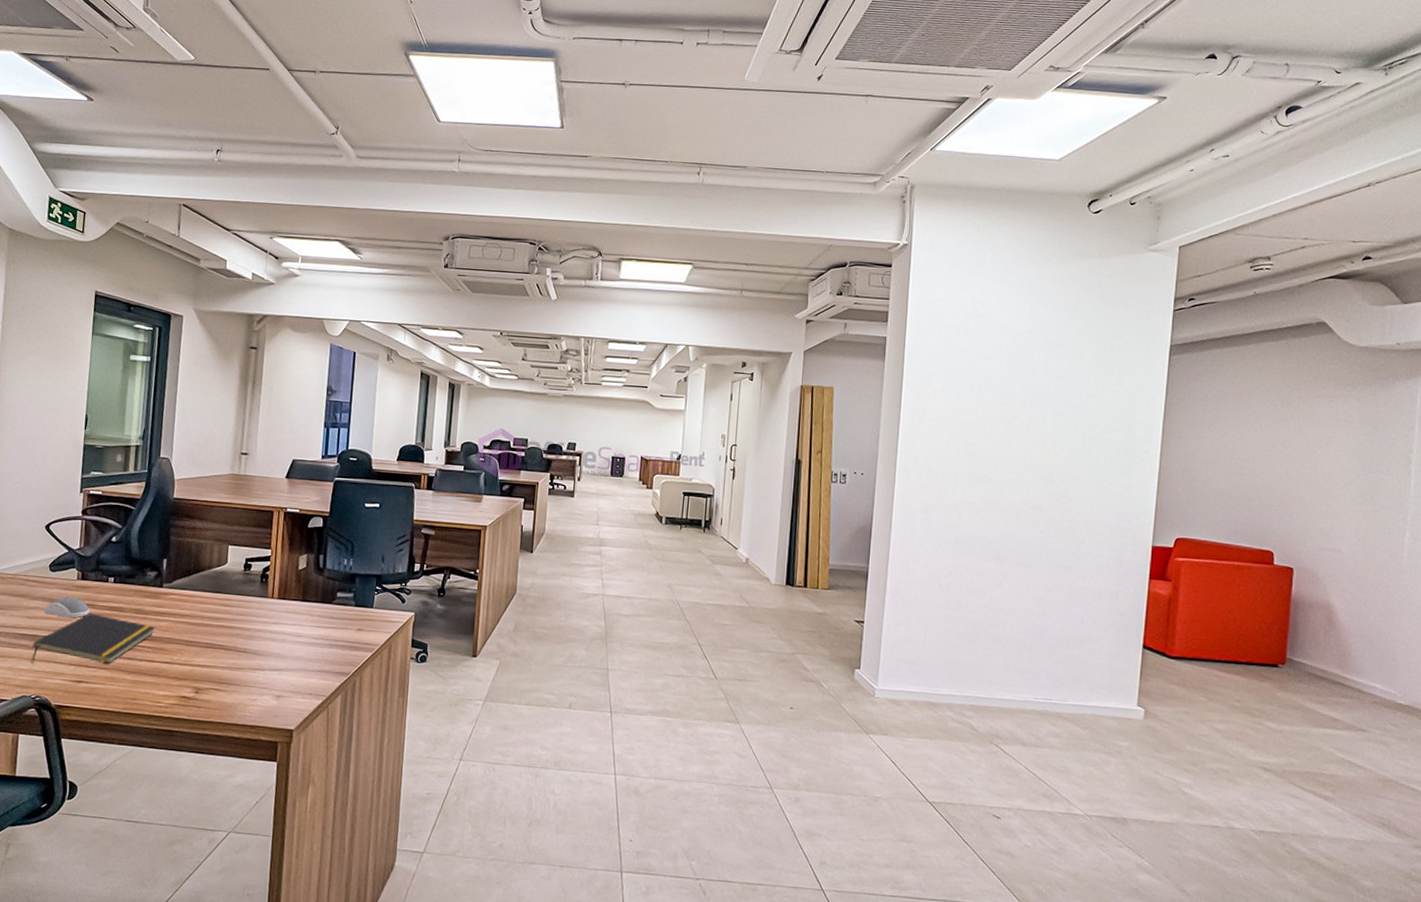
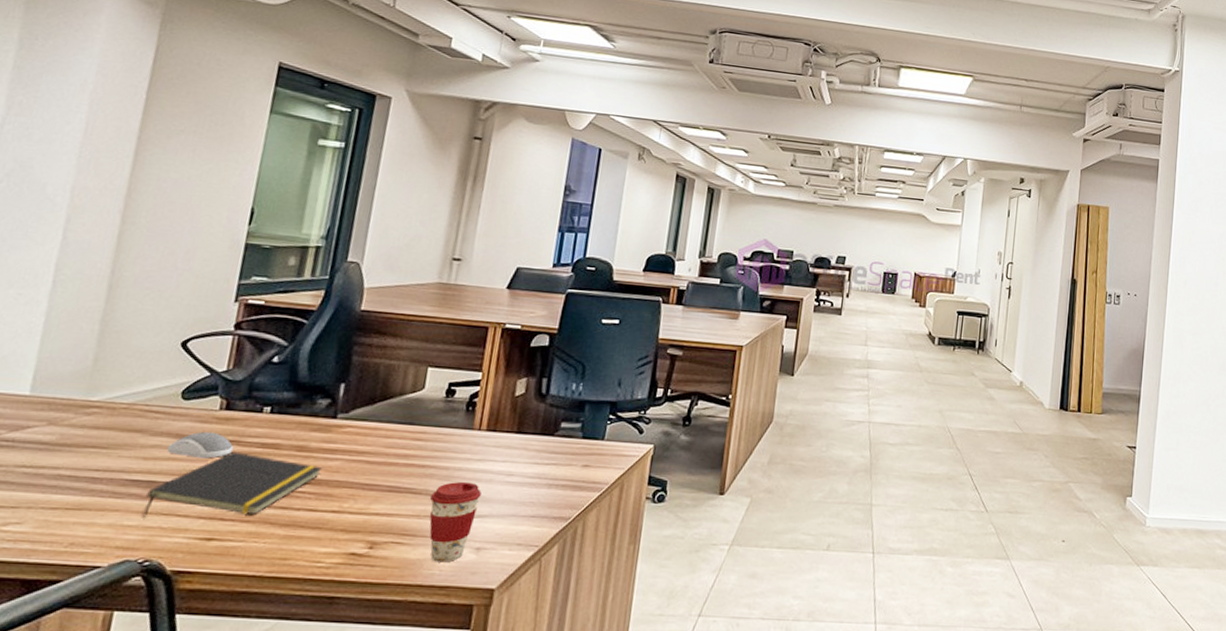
coffee cup: none [238,640,278,707] -> present [429,481,482,563]

